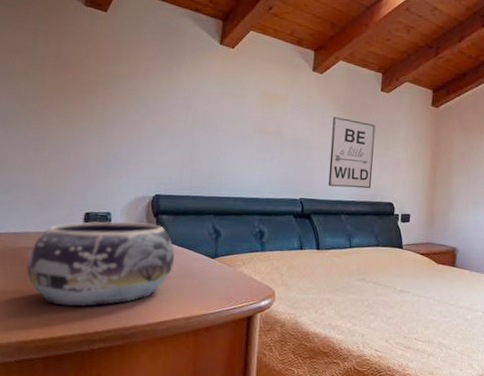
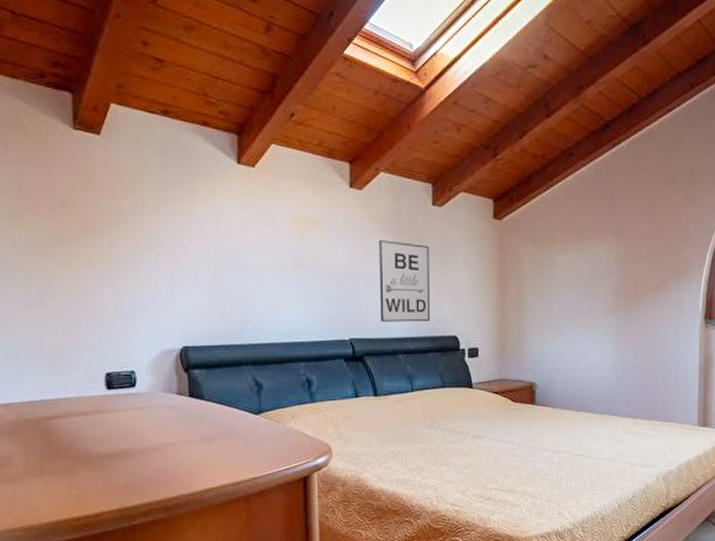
decorative bowl: present [26,221,175,307] -> none [48,380,213,480]

